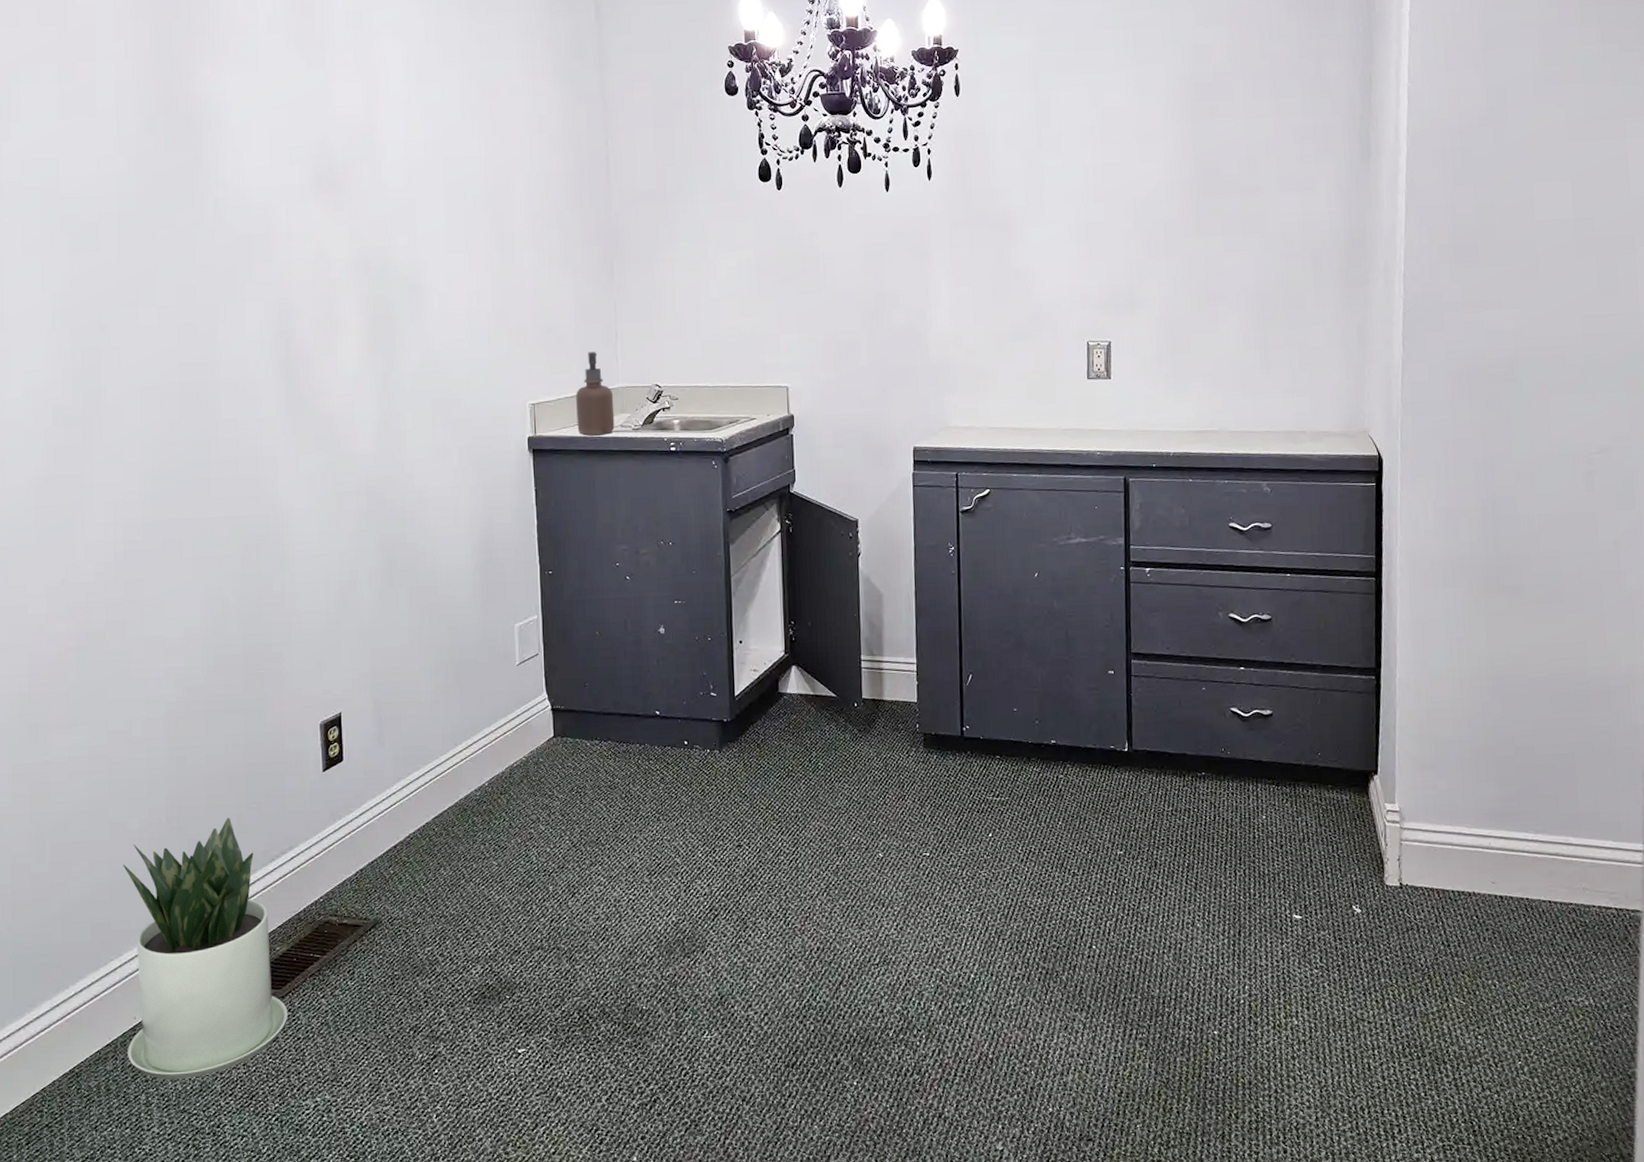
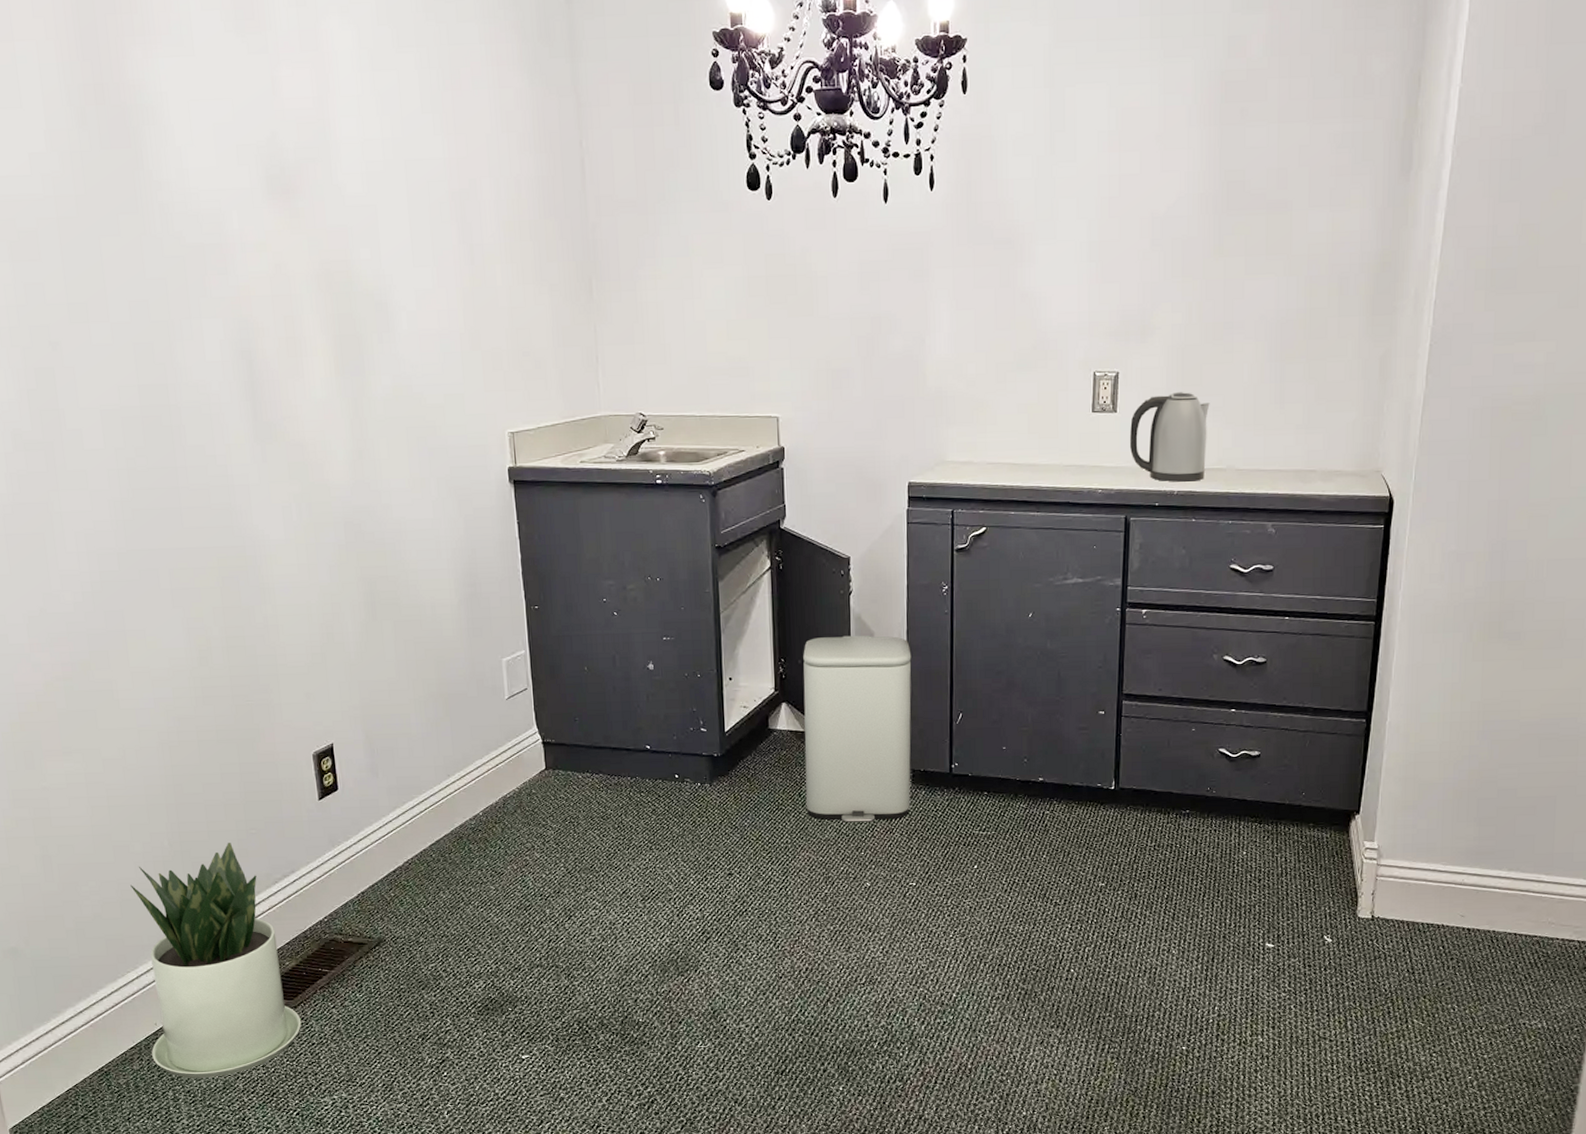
soap dispenser: present [576,352,615,437] -> none [556,377,598,468]
pedal bin: none [813,596,923,790] -> present [803,635,912,823]
kettle: none [1124,359,1199,444] -> present [1130,392,1210,482]

